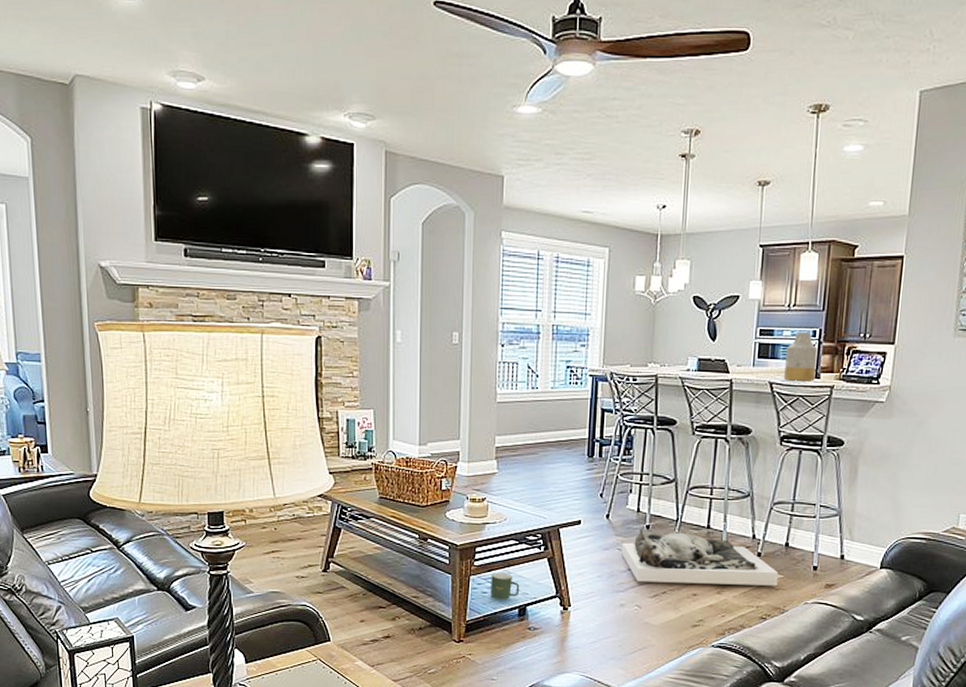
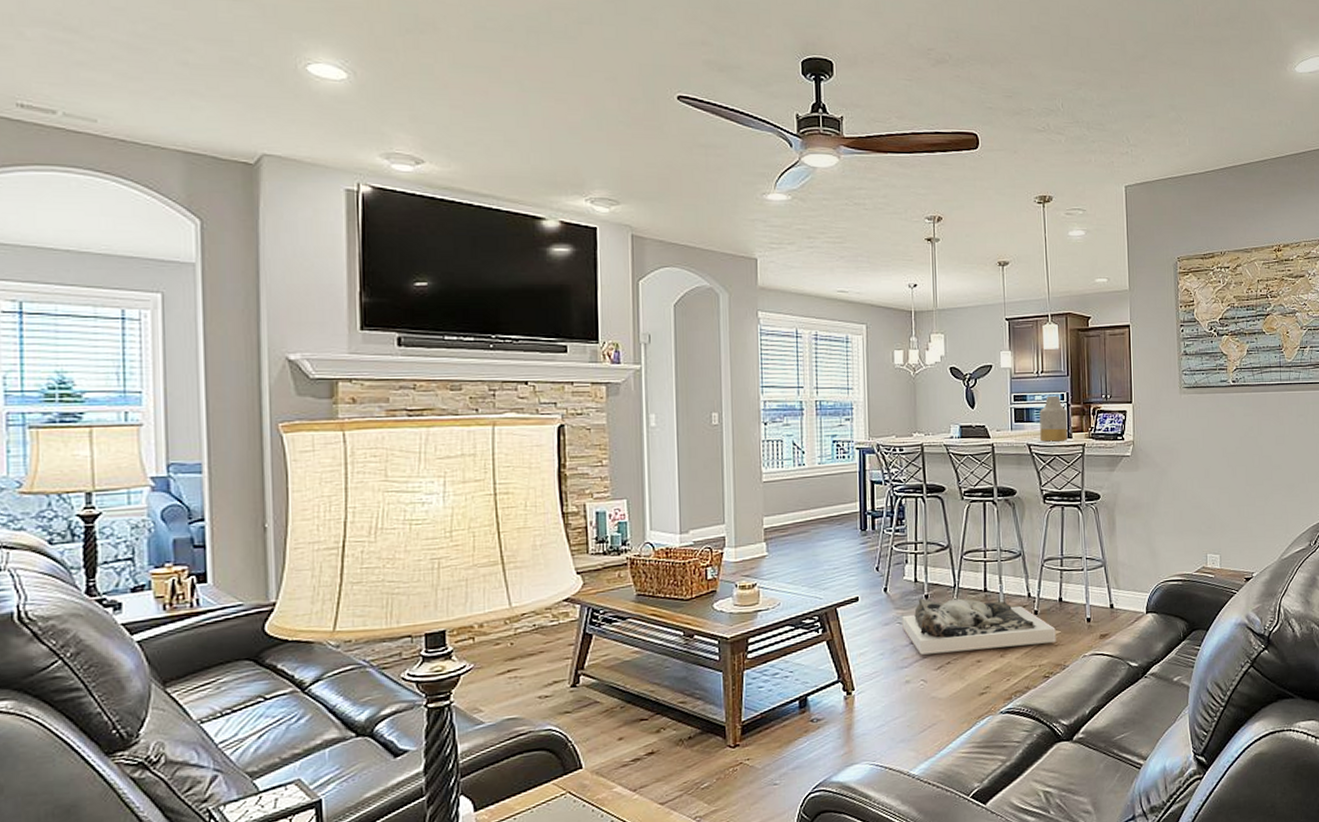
mug: present [490,572,520,601] -> none [767,662,799,694]

